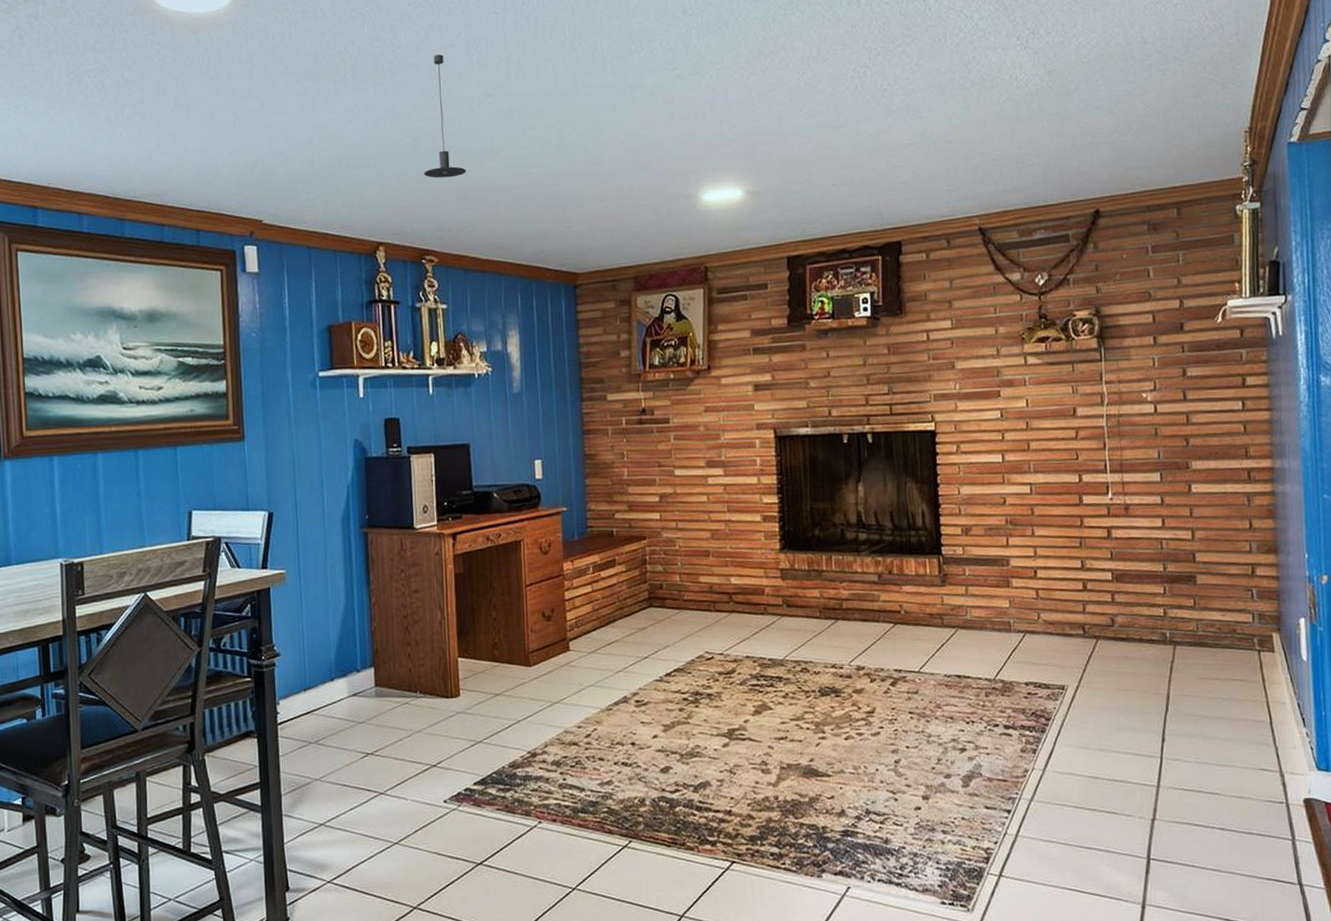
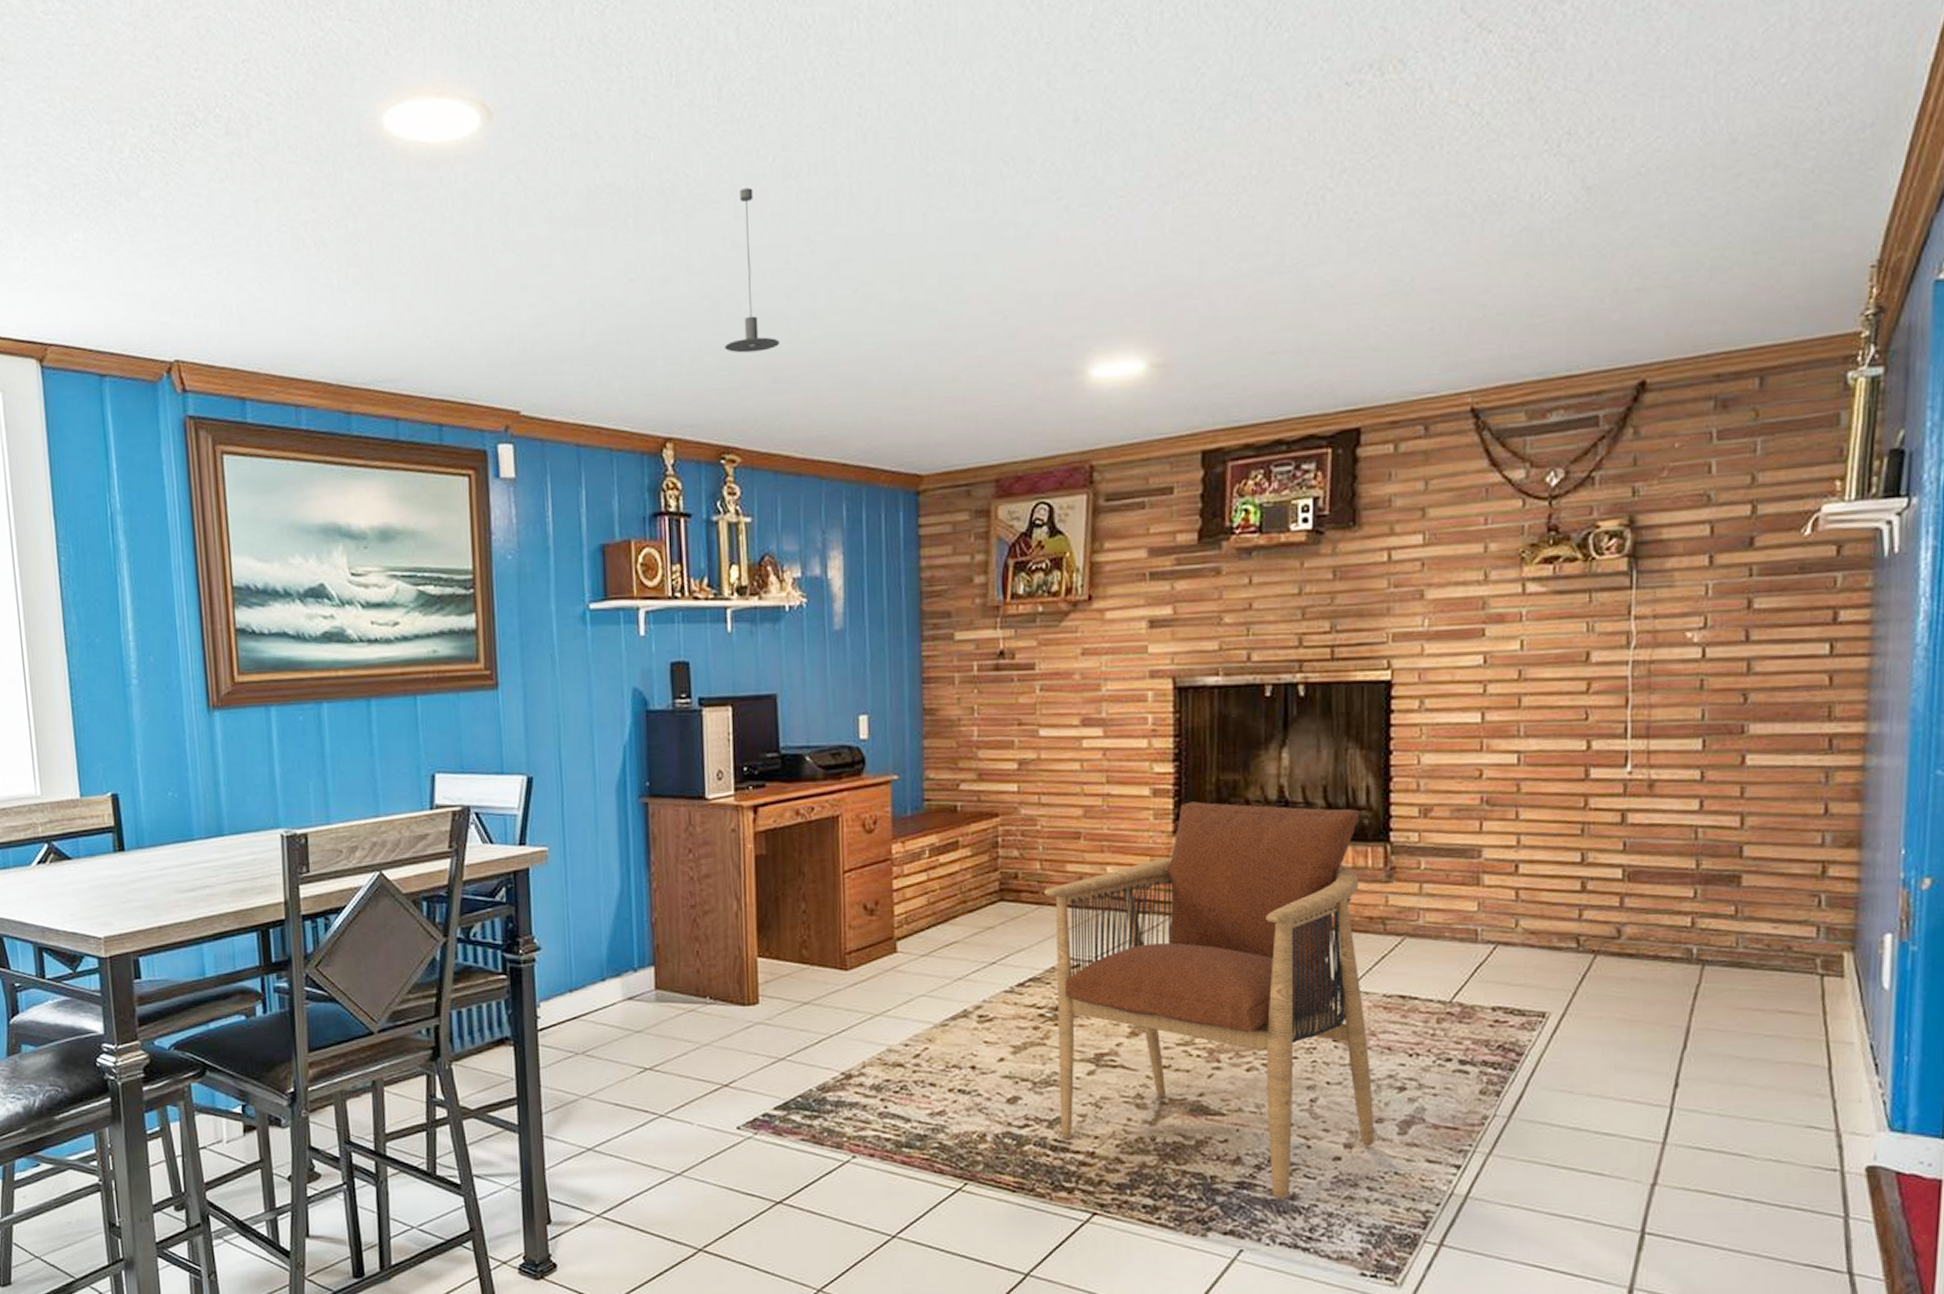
armchair: none [683,525,945,844] -> present [1044,801,1375,1199]

